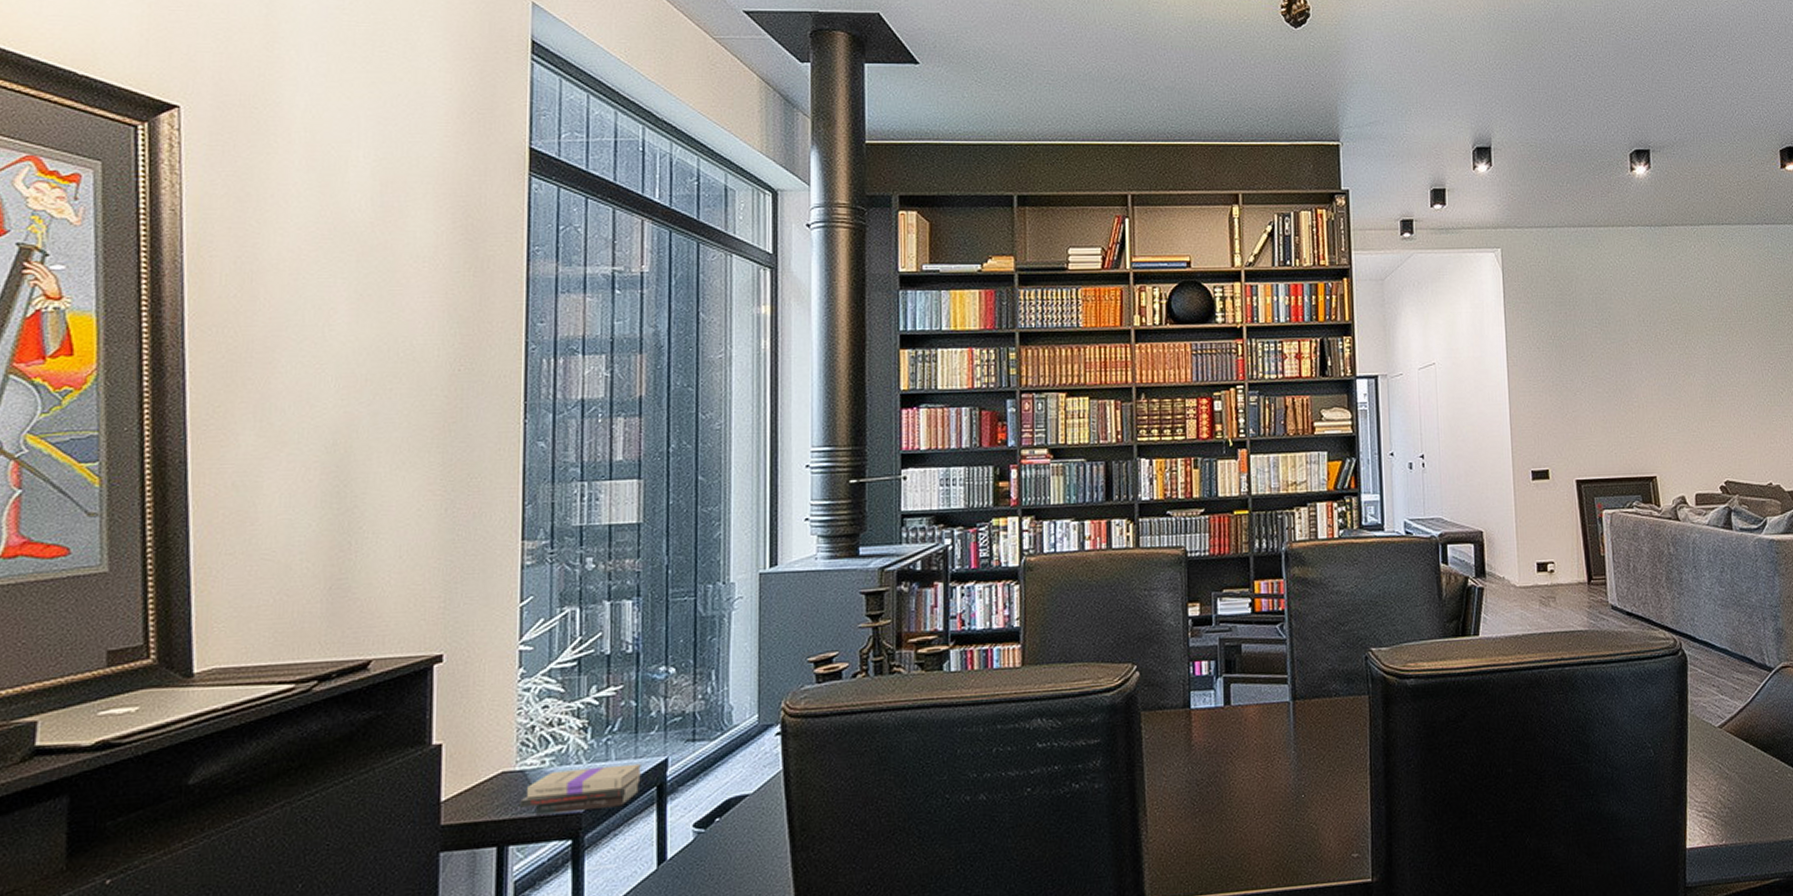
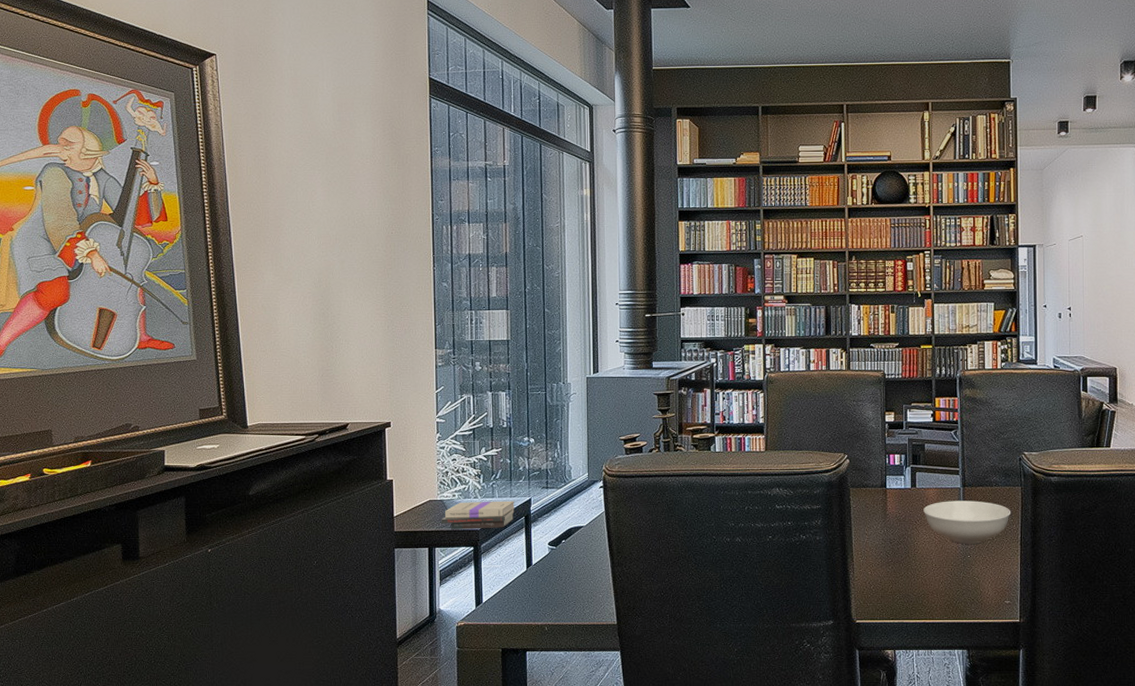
bowl: none [1241,718,1357,780] -> present [923,500,1011,545]

